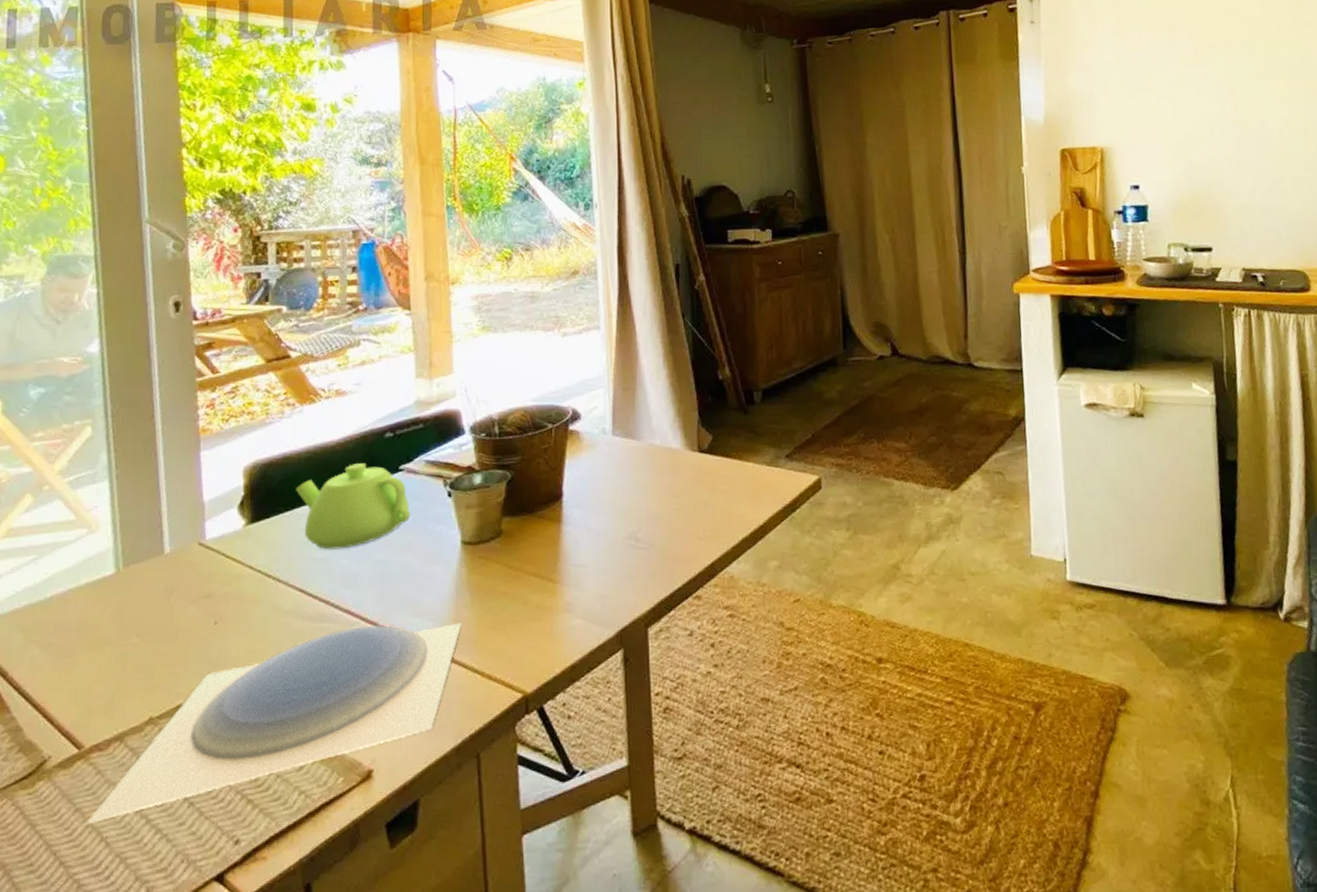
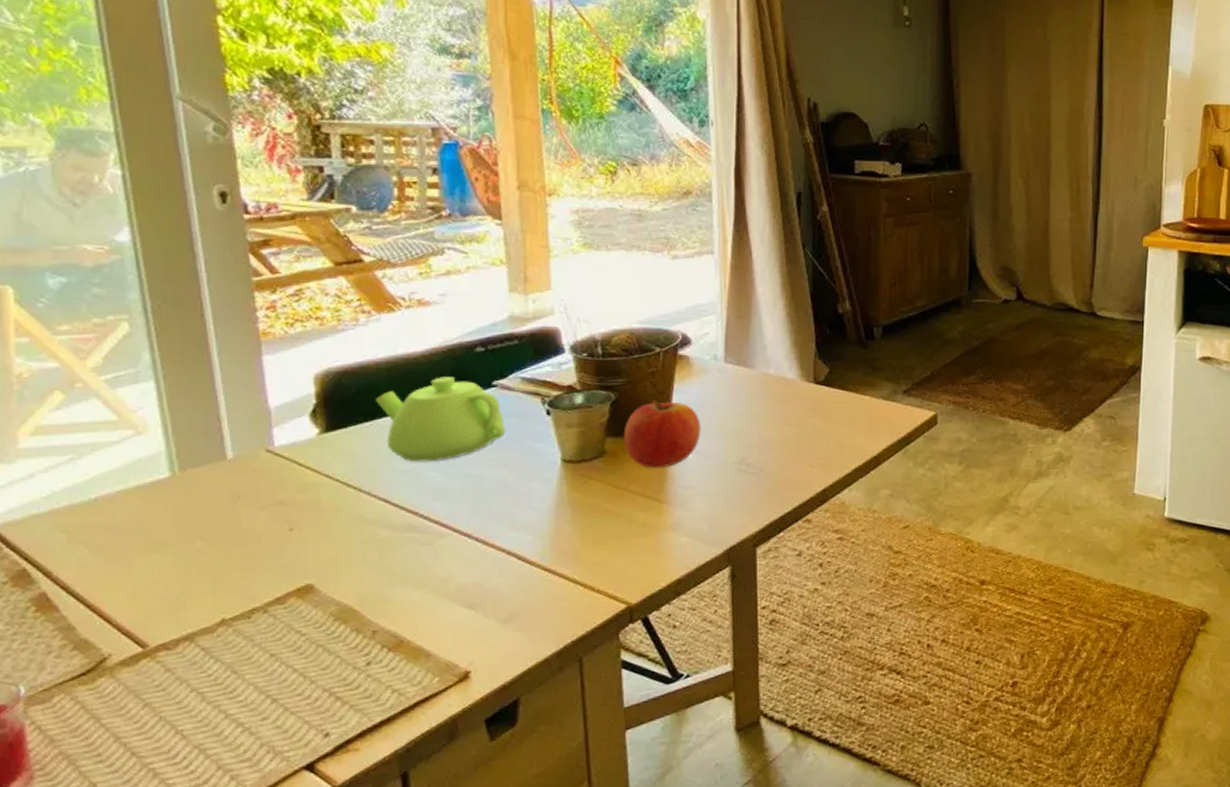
plate: present [86,623,462,825] -> none [158,536,563,719]
fruit: none [519,477,592,547] -> present [623,400,701,468]

